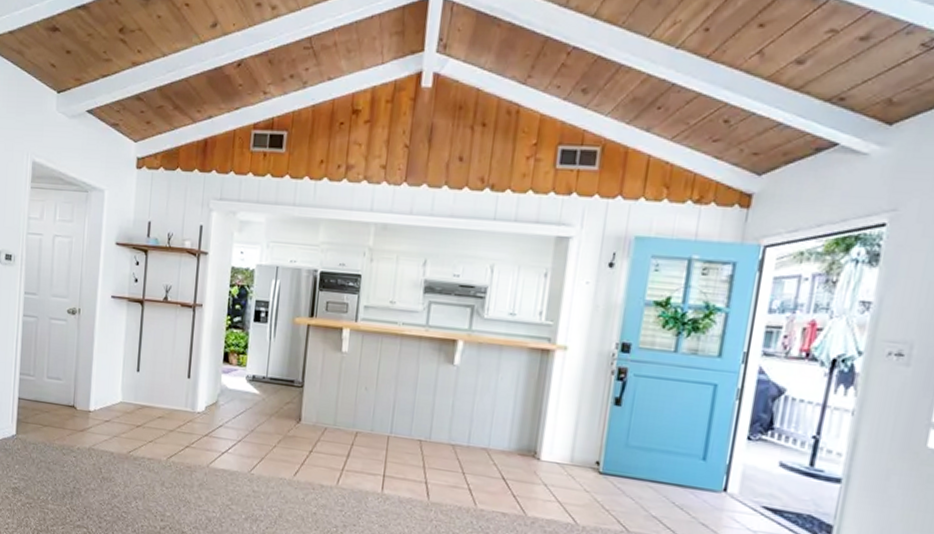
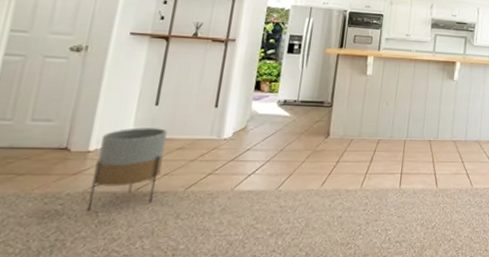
planter: none [93,392,149,467] -> present [87,127,167,211]

